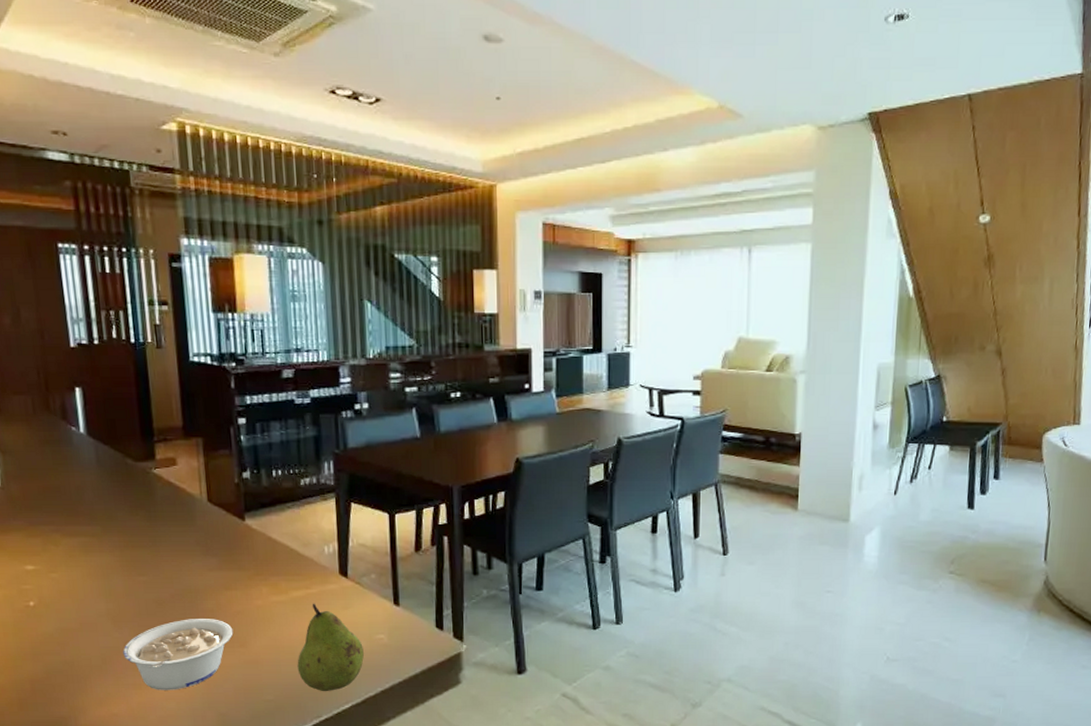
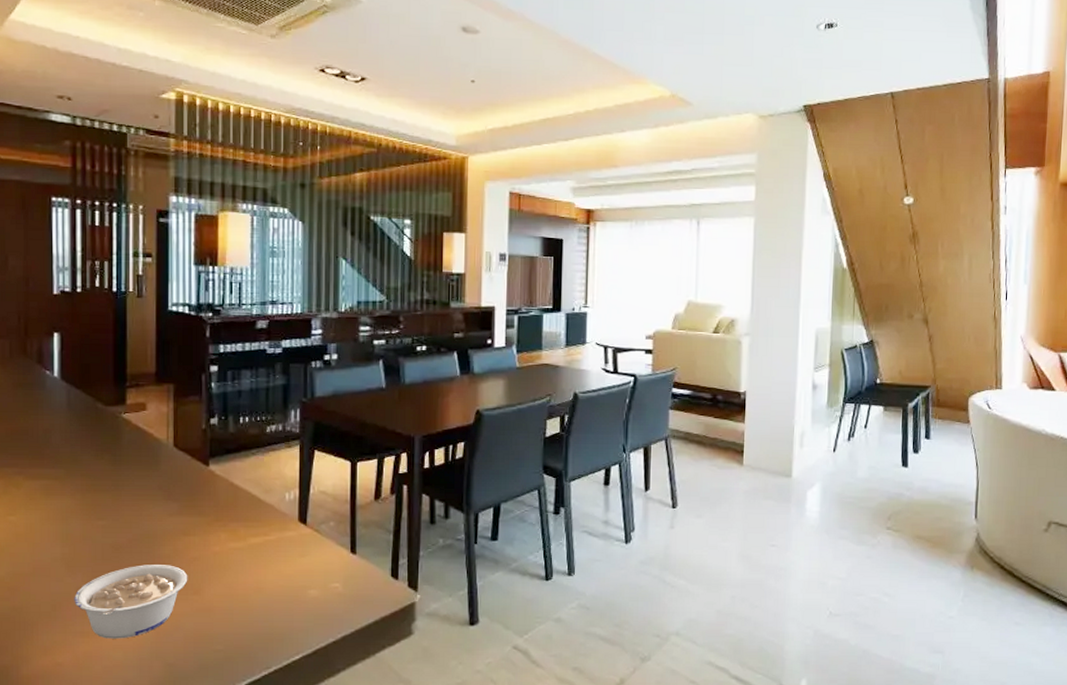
fruit: present [297,603,365,692] -> none [250,550,319,642]

